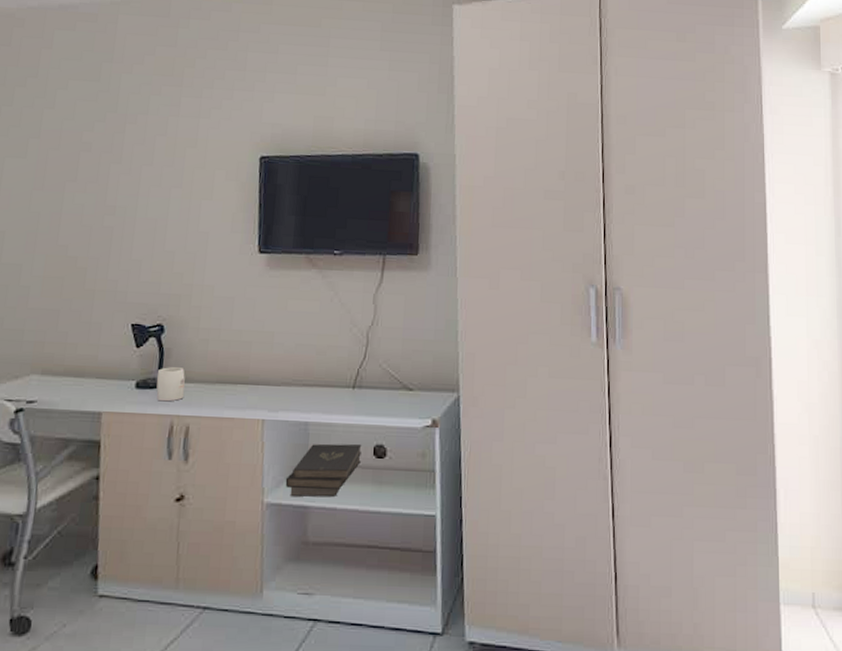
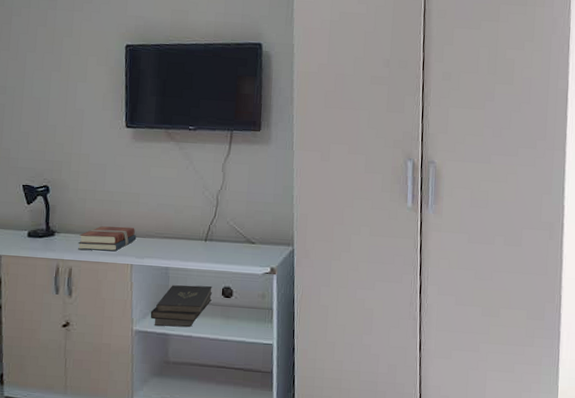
mug: present [156,367,186,402] -> none [44,220,68,249]
books: none [197,372,270,404] -> present [77,226,137,251]

